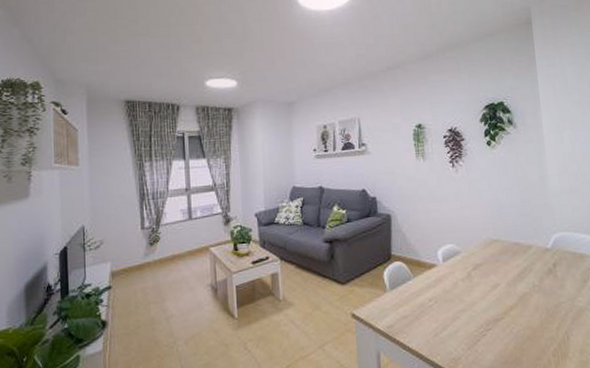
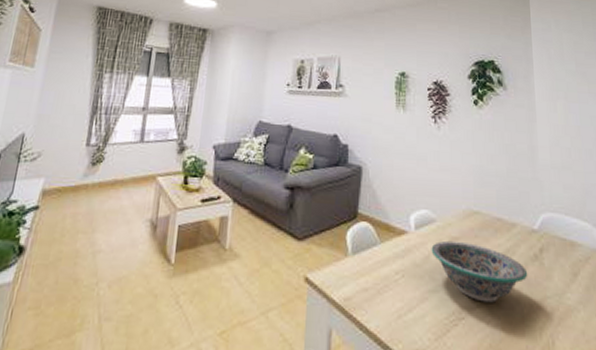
decorative bowl: none [458,266,544,314] -> present [431,240,528,303]

